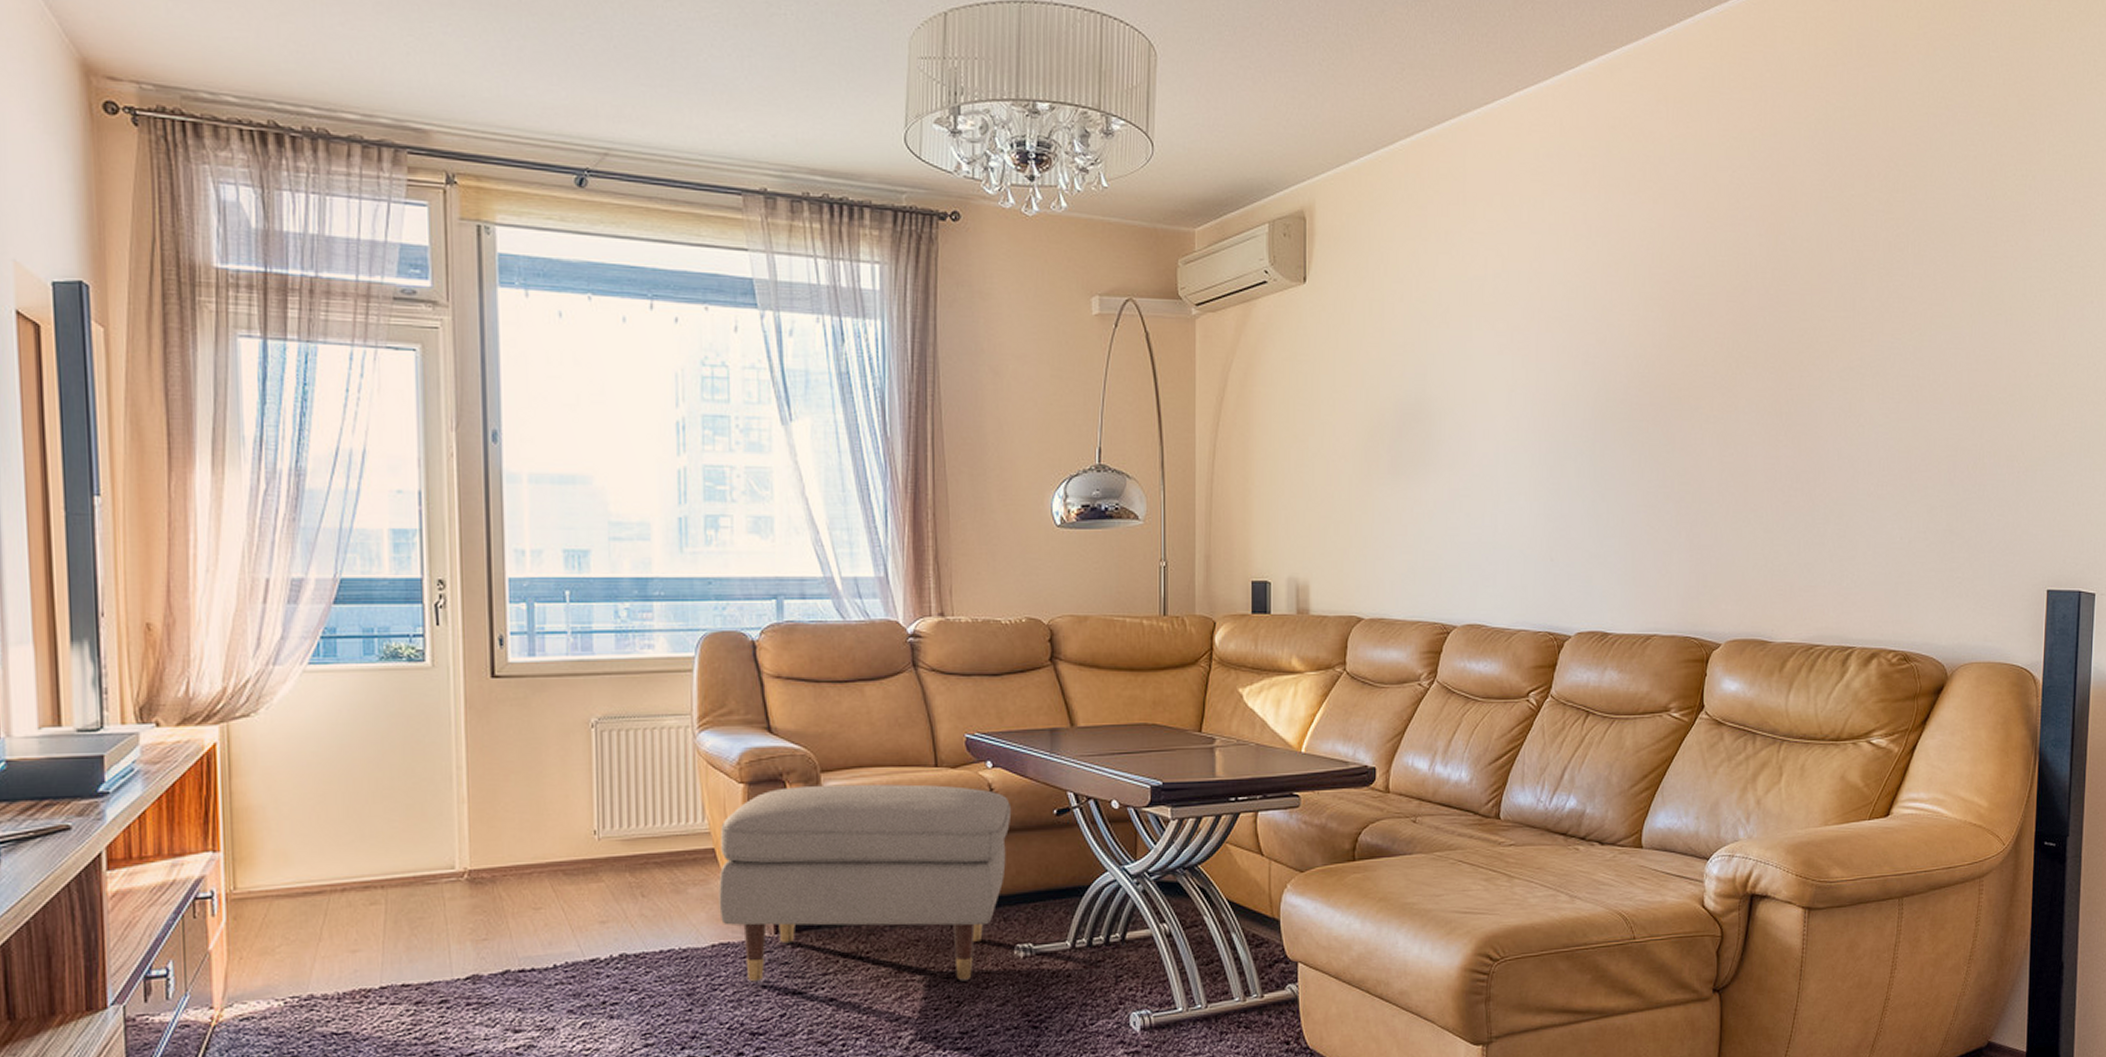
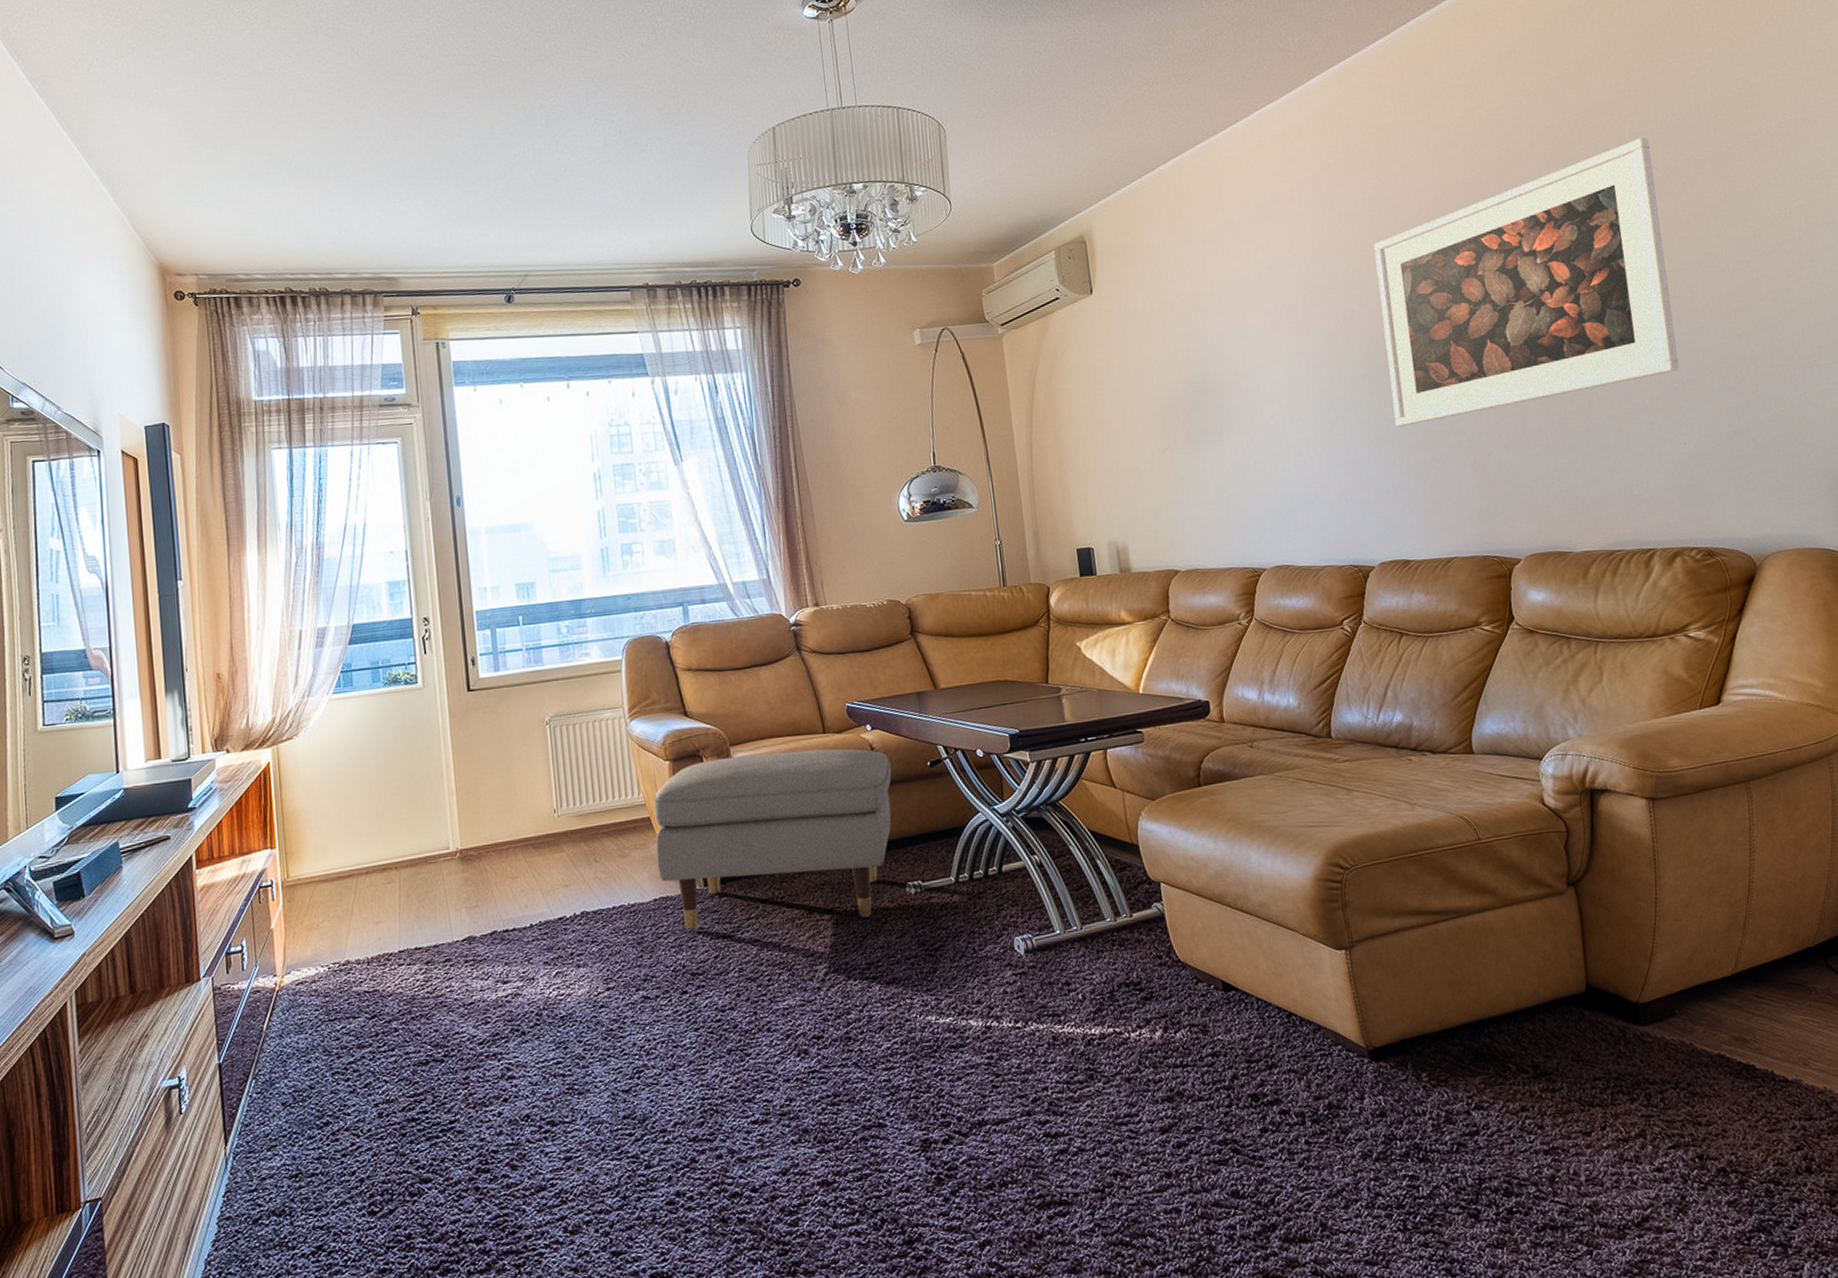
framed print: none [1615,192,1920,483] -> present [1373,137,1680,427]

